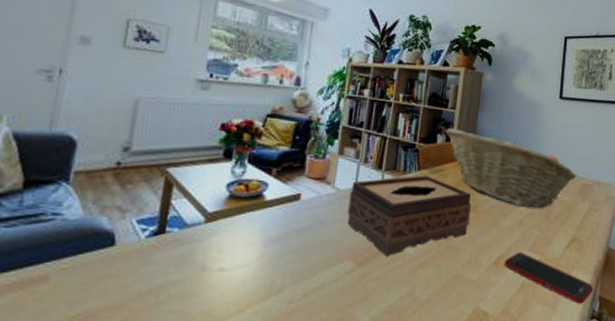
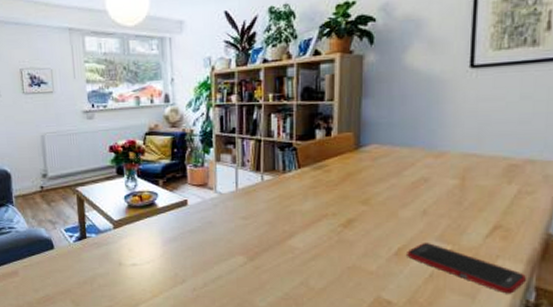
tissue box: present [347,175,471,257] -> none [232,173,362,251]
fruit basket: present [445,128,577,208] -> none [324,121,500,196]

